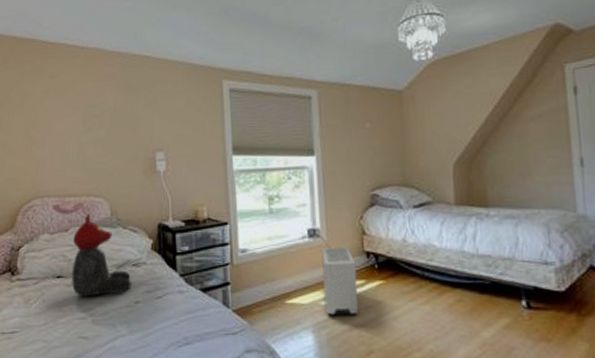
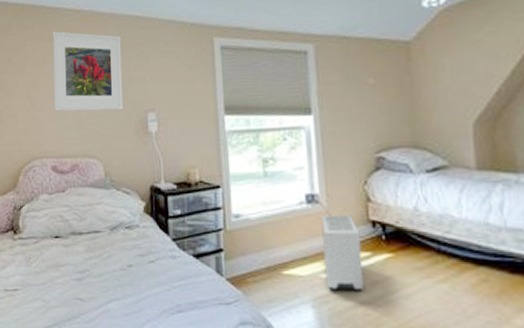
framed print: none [55,68,131,150] -> present [53,31,123,112]
teddy bear: present [72,213,132,297] -> none [68,174,125,258]

